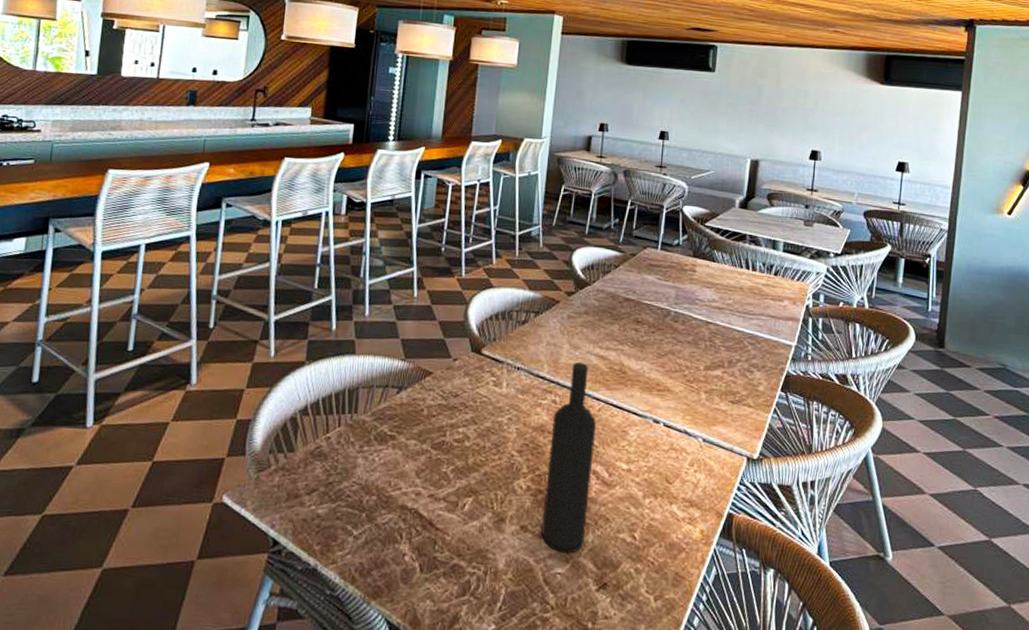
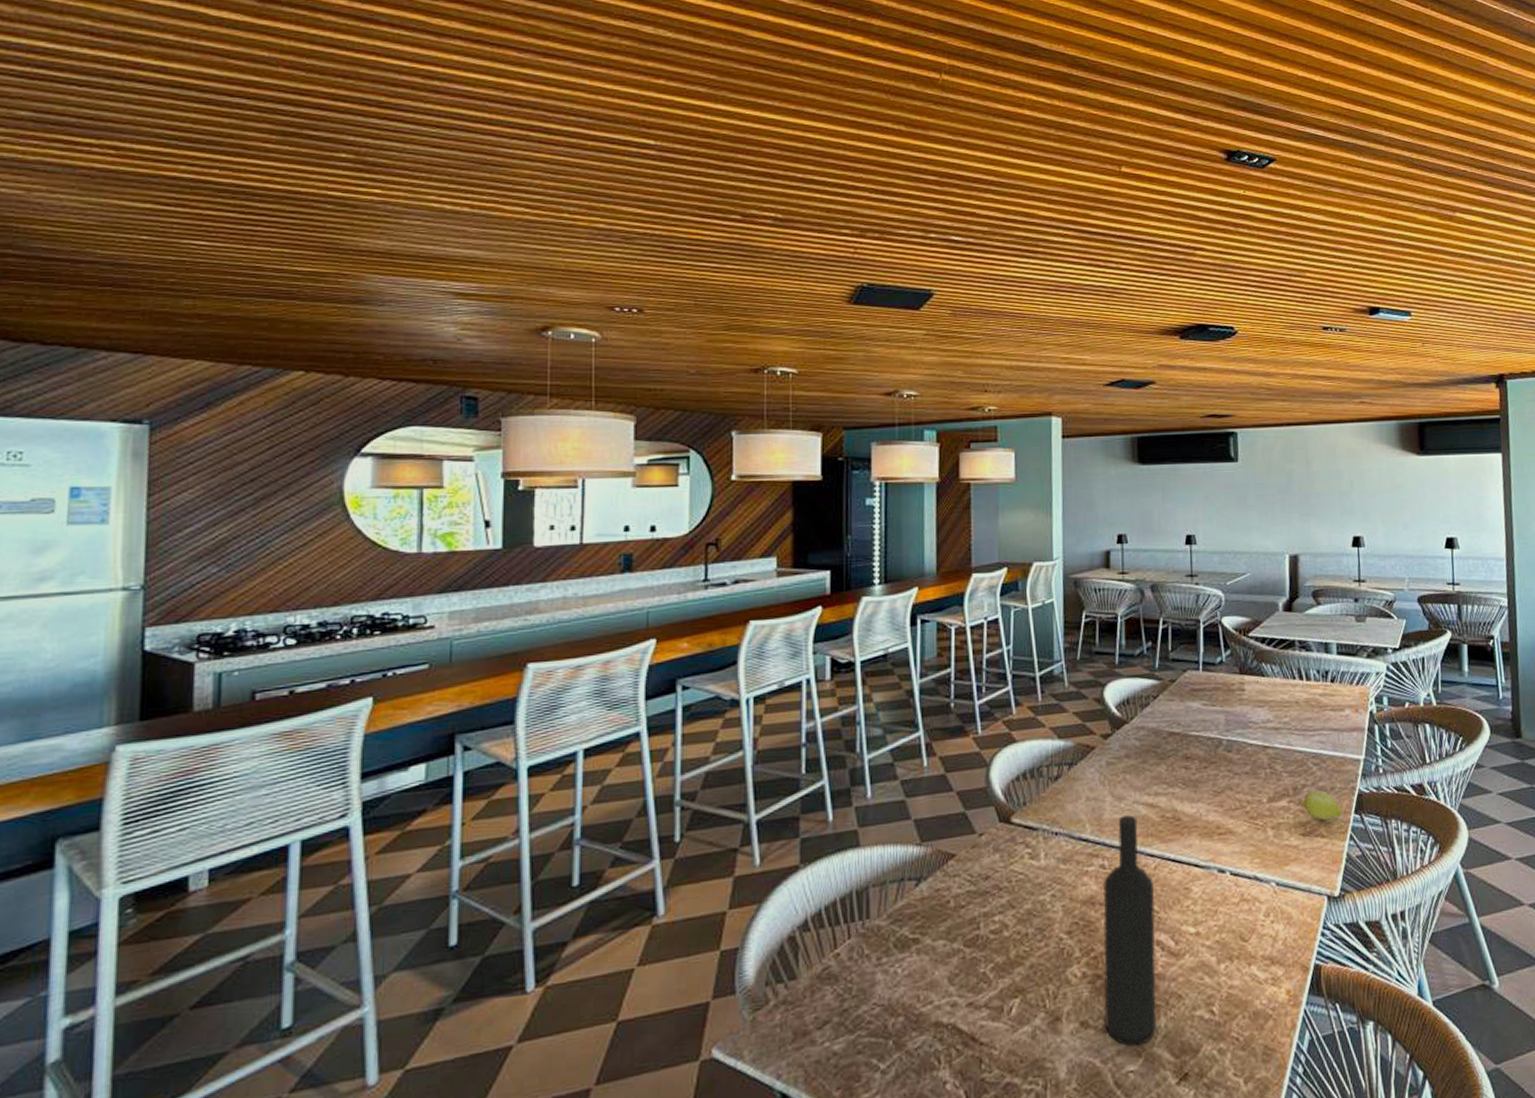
fruit: none [734,365,770,393] -> present [1302,789,1342,821]

